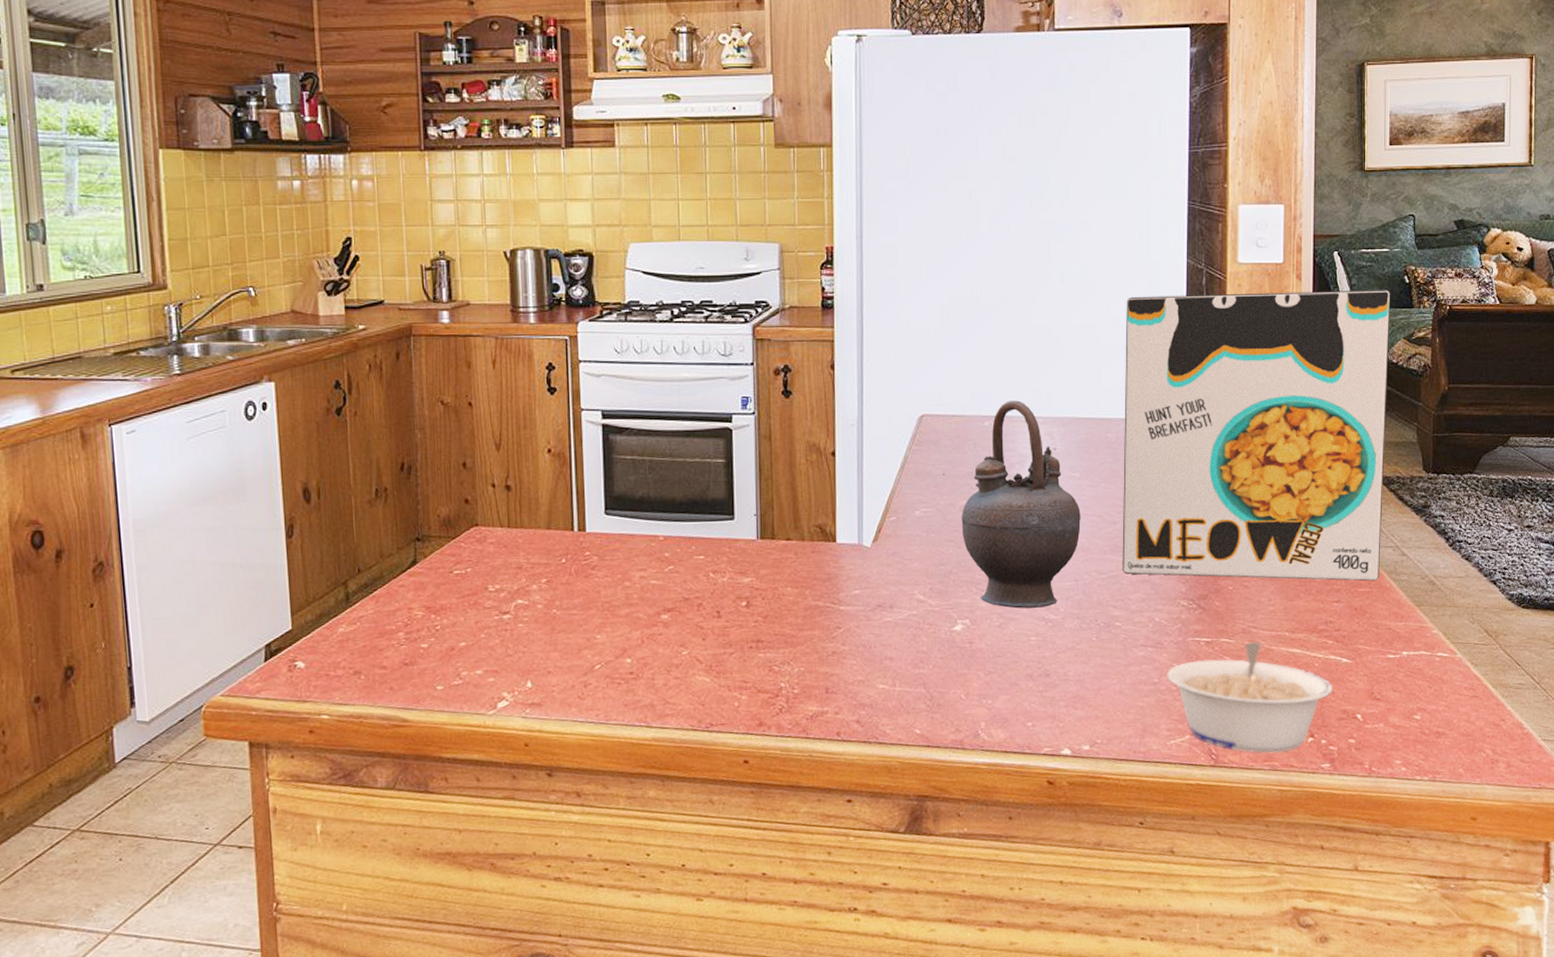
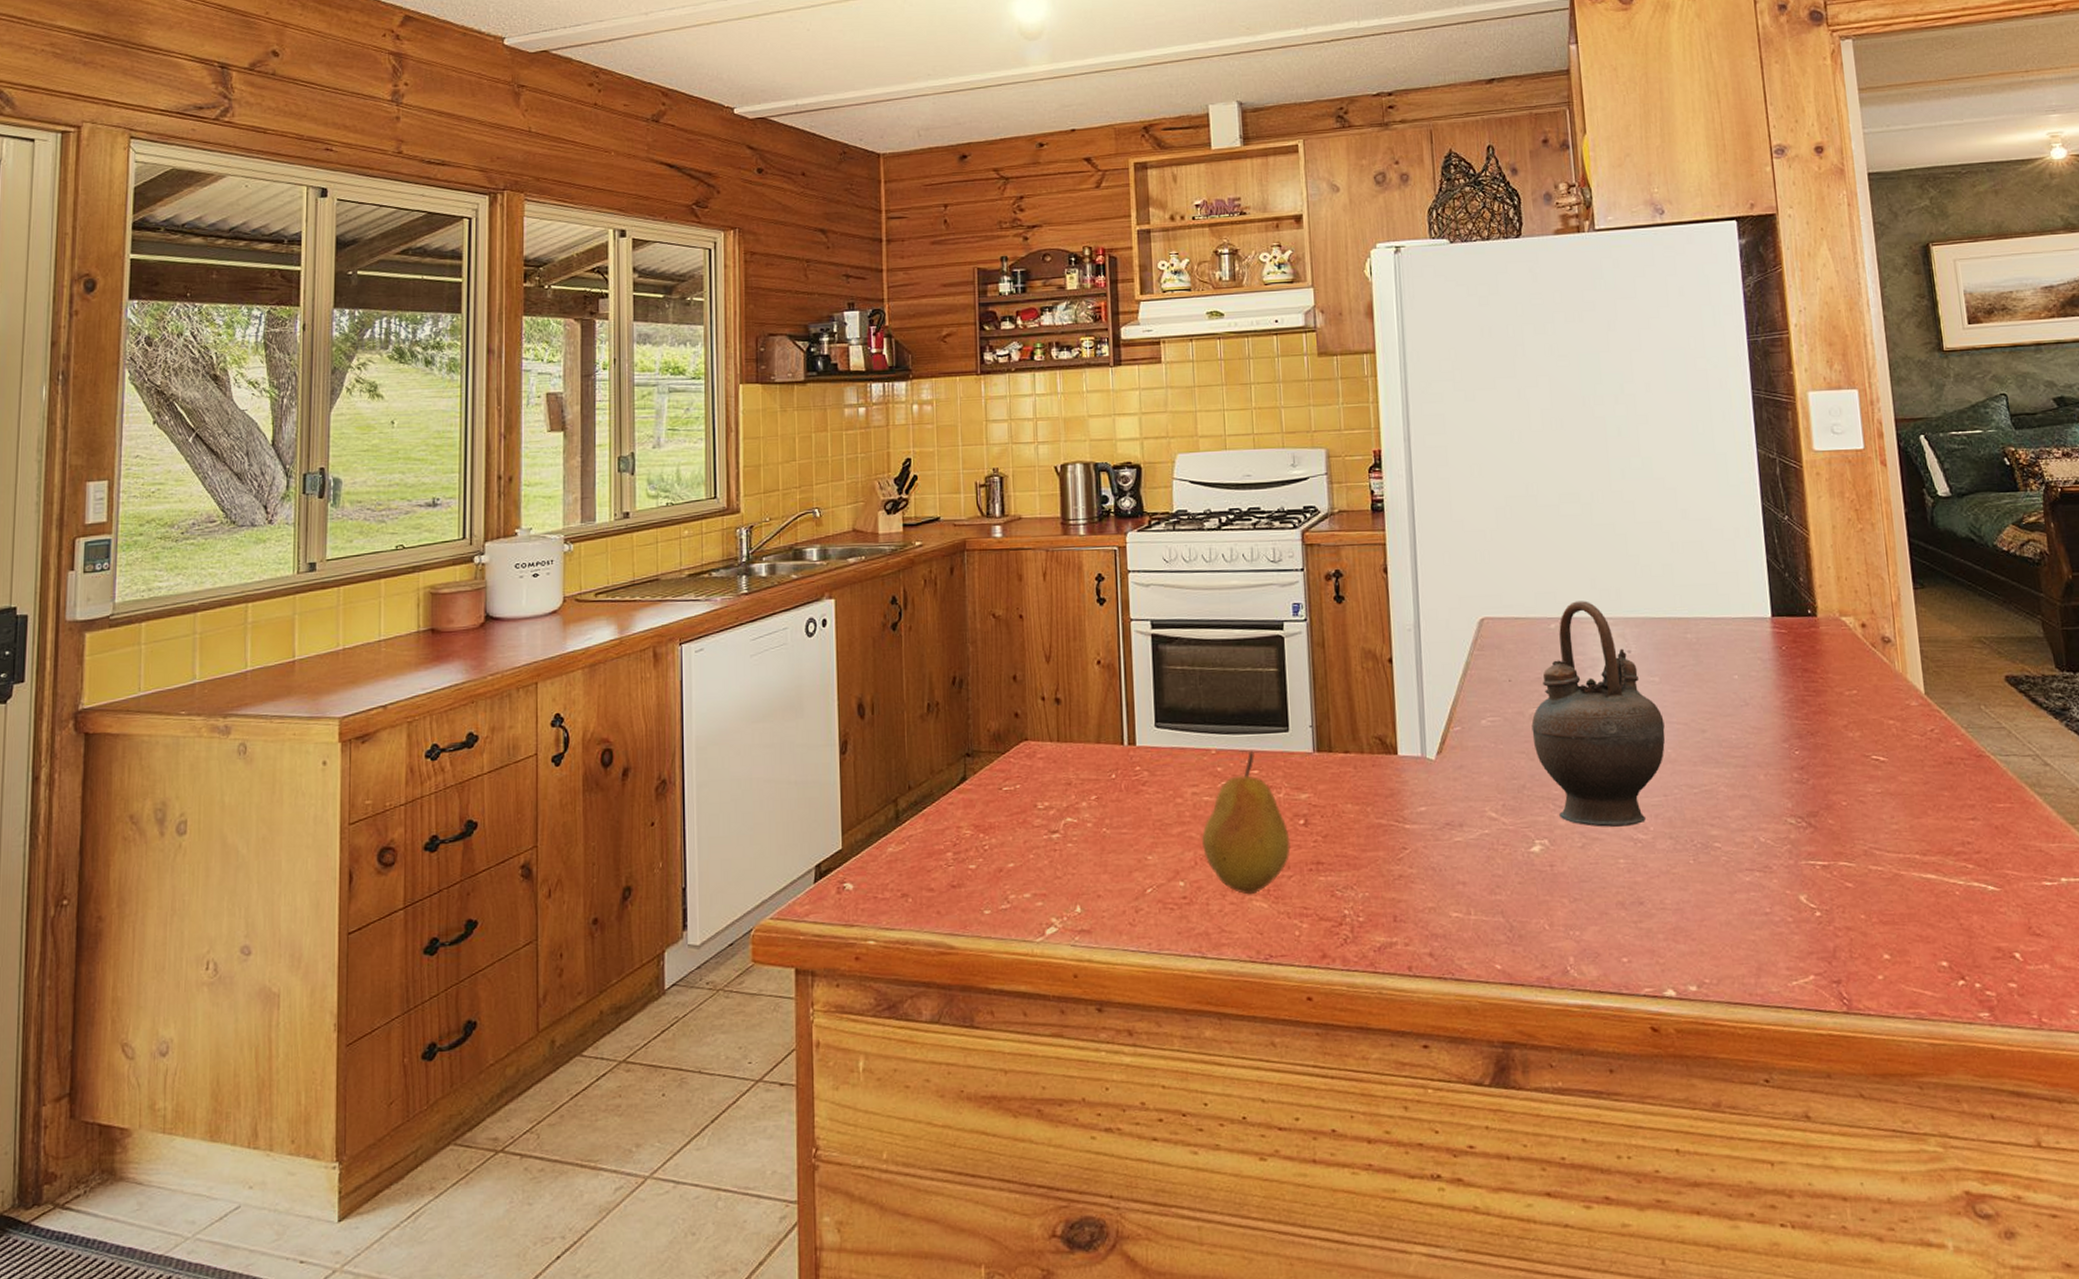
fruit: none [649,538,732,670] -> present [1202,751,1290,895]
cereal box: present [1122,290,1391,581] -> none [1694,473,2021,796]
legume: present [1166,641,1333,754] -> none [1779,865,1981,999]

